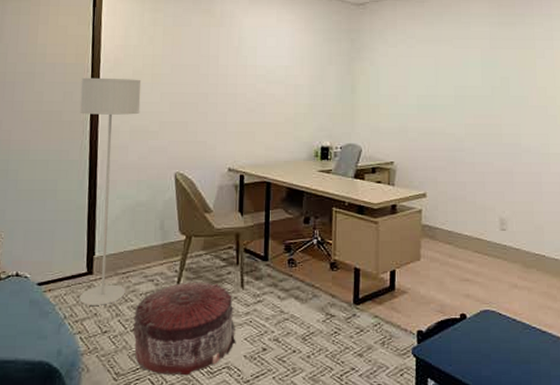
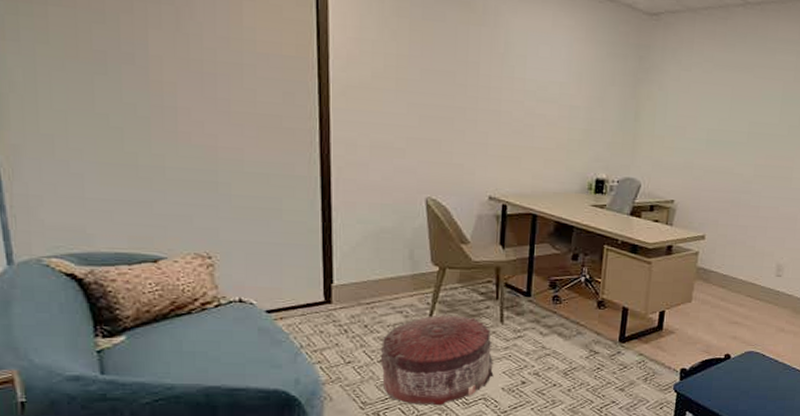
floor lamp: present [79,77,142,305] -> none [305,75,383,336]

